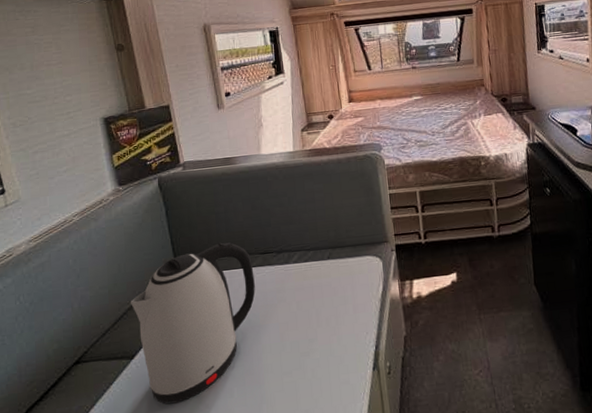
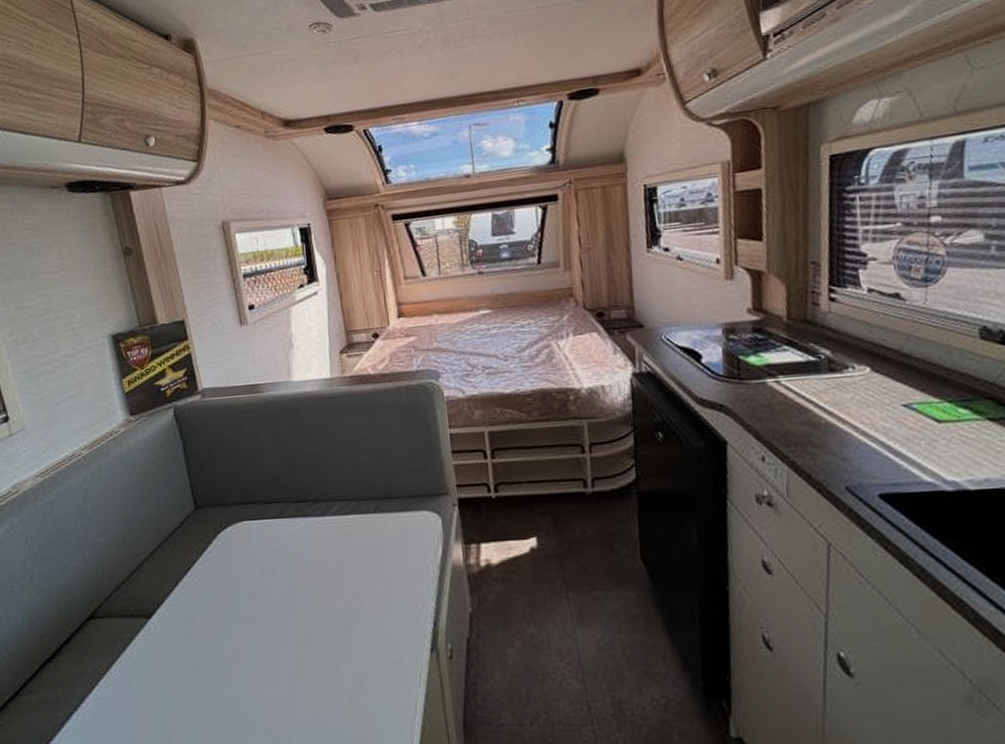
kettle: present [130,242,255,404] -> none [146,486,288,673]

